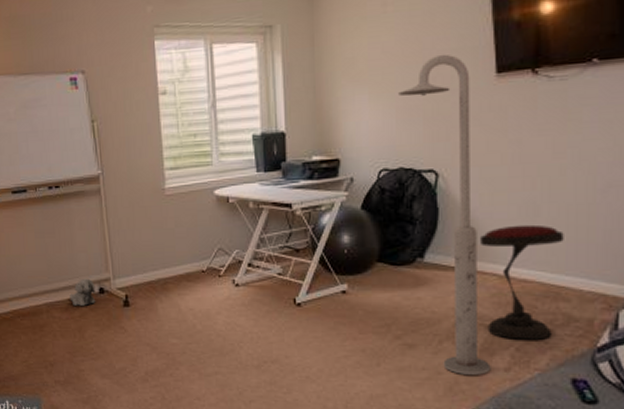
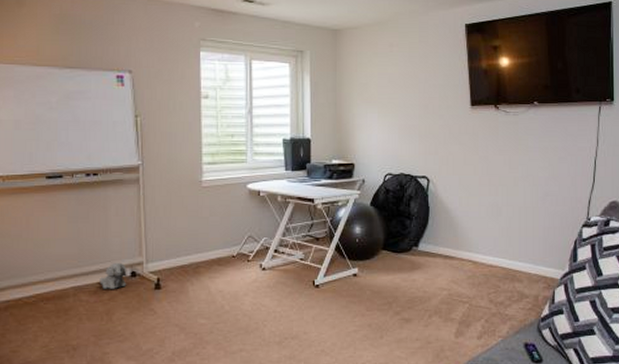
floor lamp: present [399,54,491,375] -> none [401,88,467,343]
side table: present [479,224,564,340] -> none [459,222,518,313]

